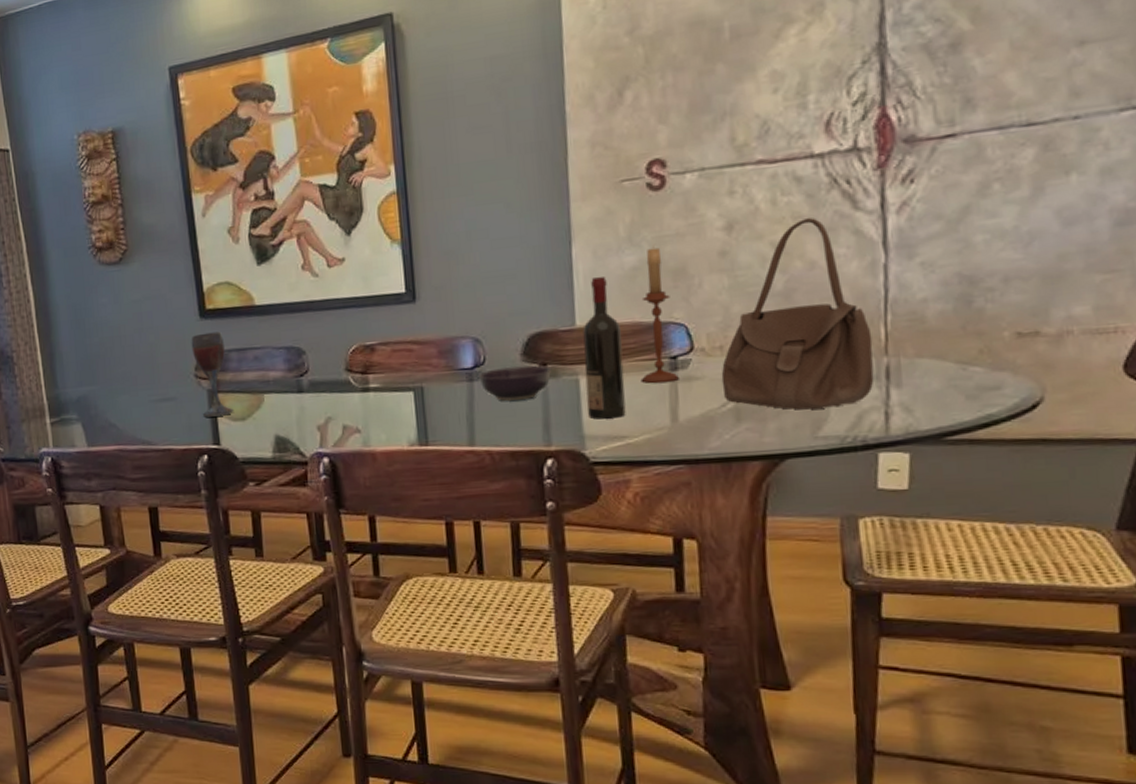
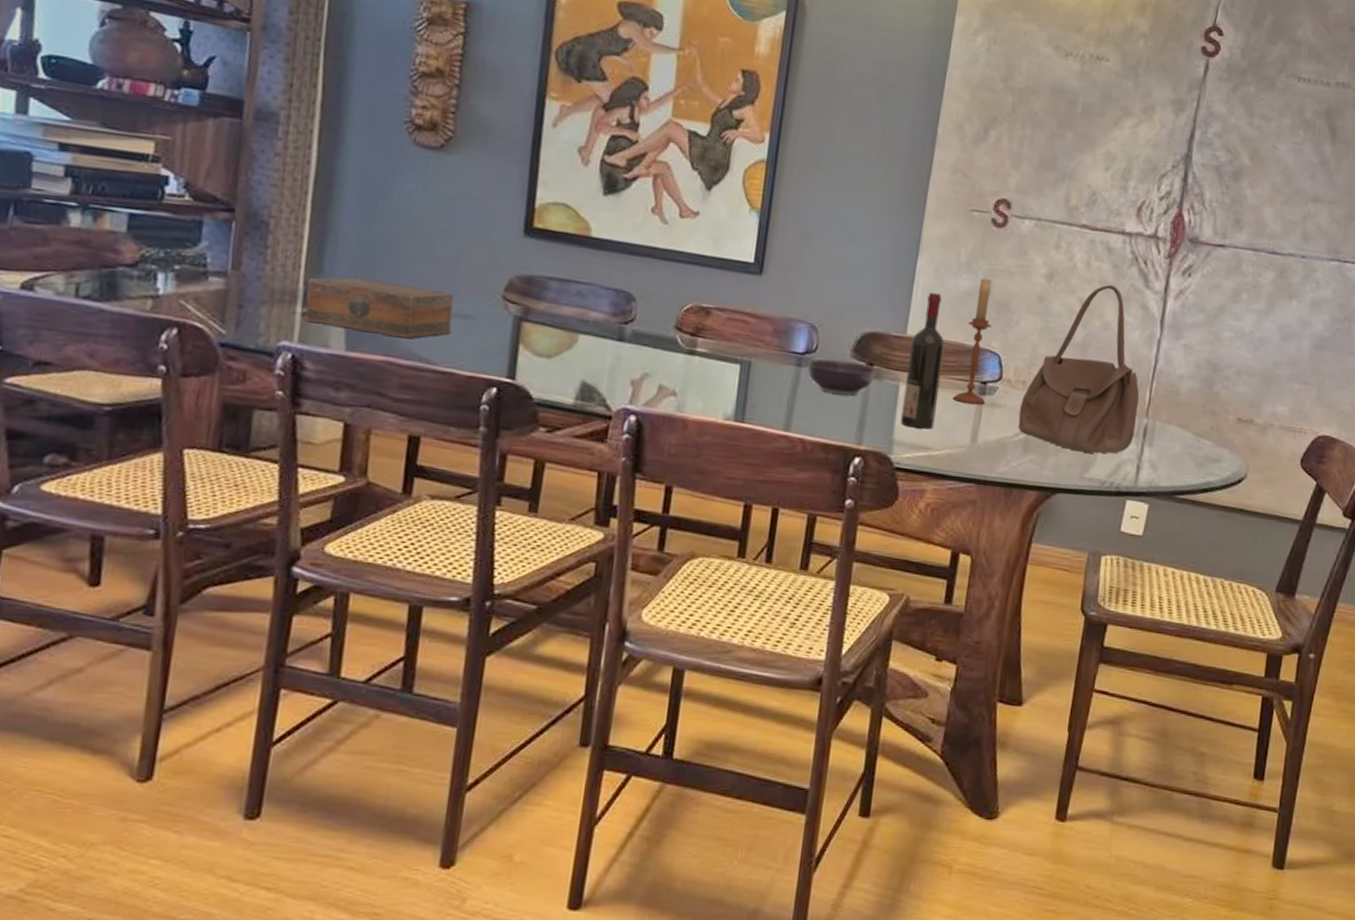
decorative box: none [49,381,162,430] -> present [303,276,454,339]
cup: present [191,331,233,417] -> none [501,252,547,349]

